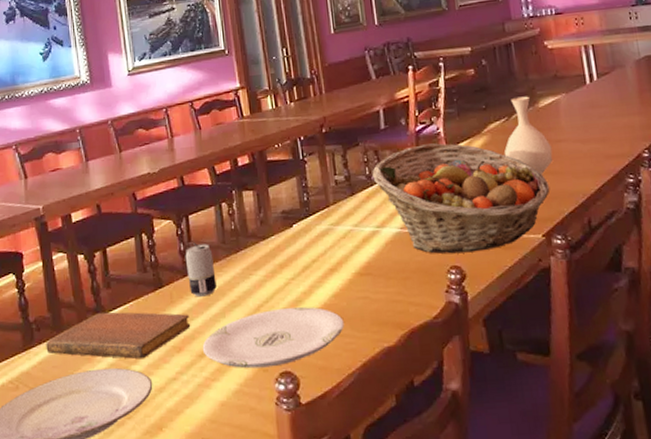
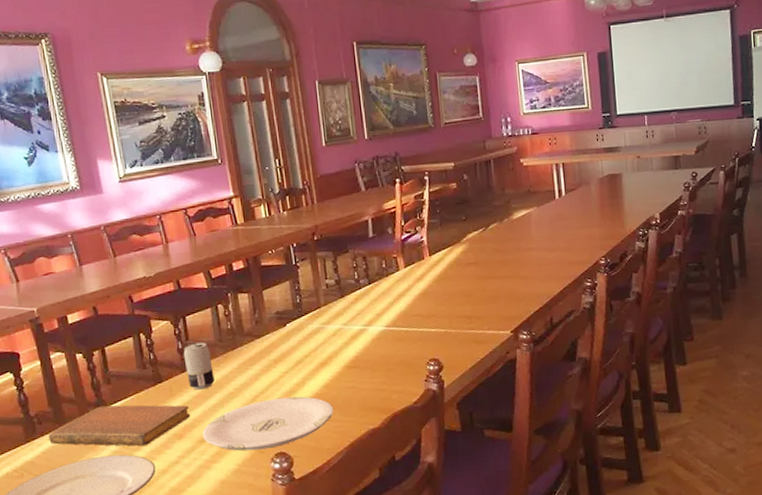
fruit basket: present [372,143,550,254] -> none [360,250,519,349]
vase: present [503,96,553,175] -> none [480,209,523,279]

